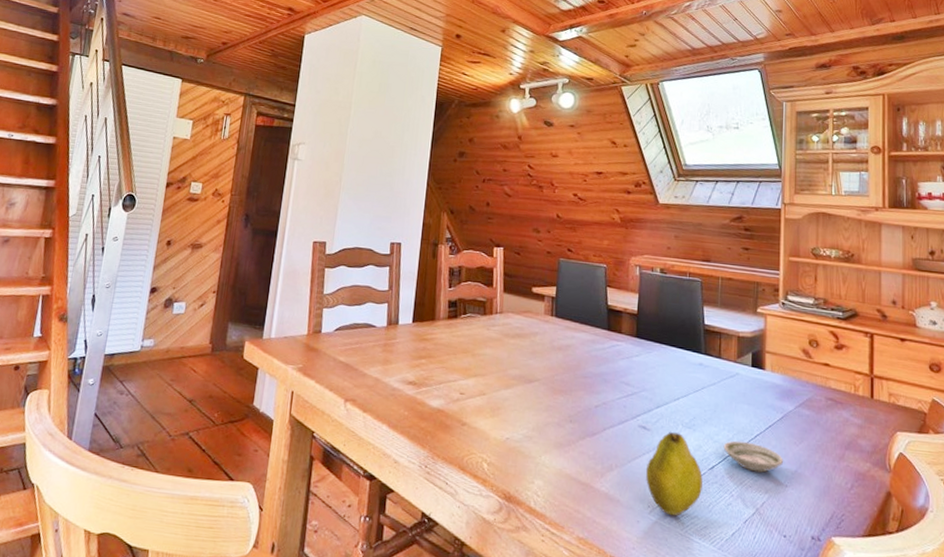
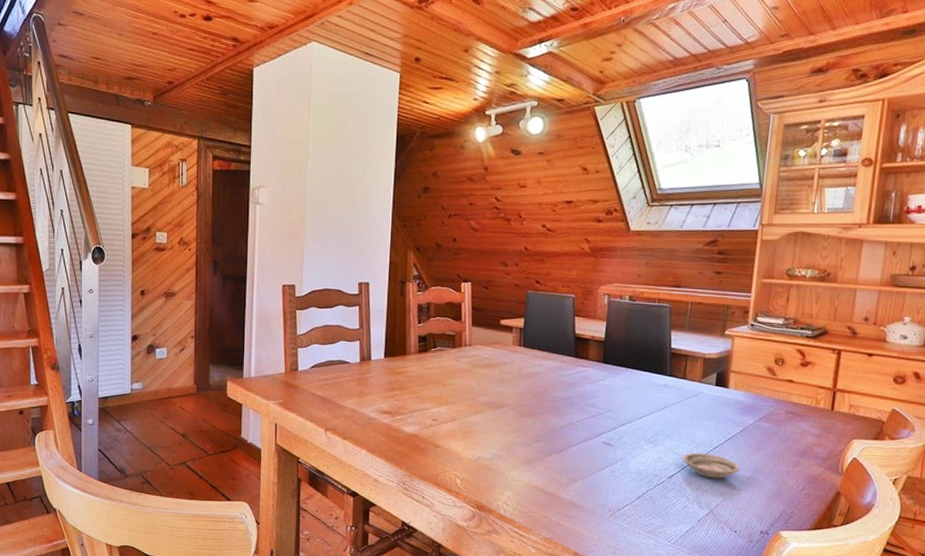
fruit: present [645,431,703,516] -> none [607,446,662,518]

